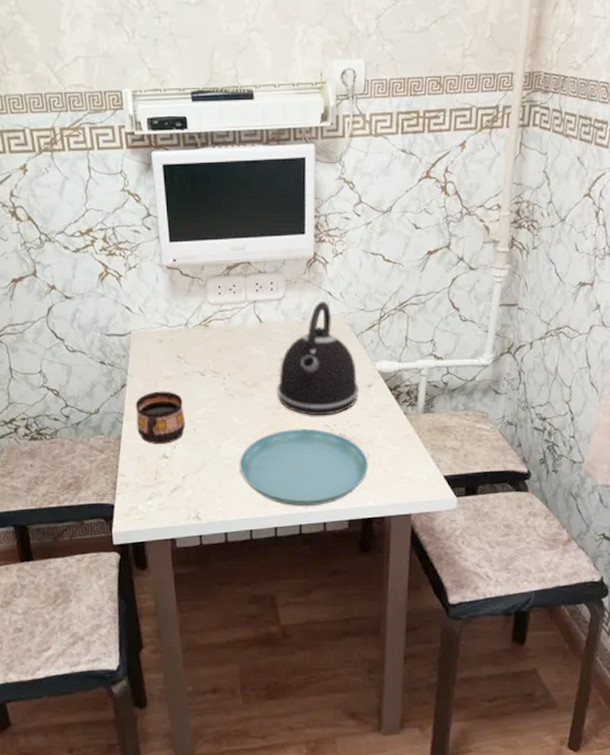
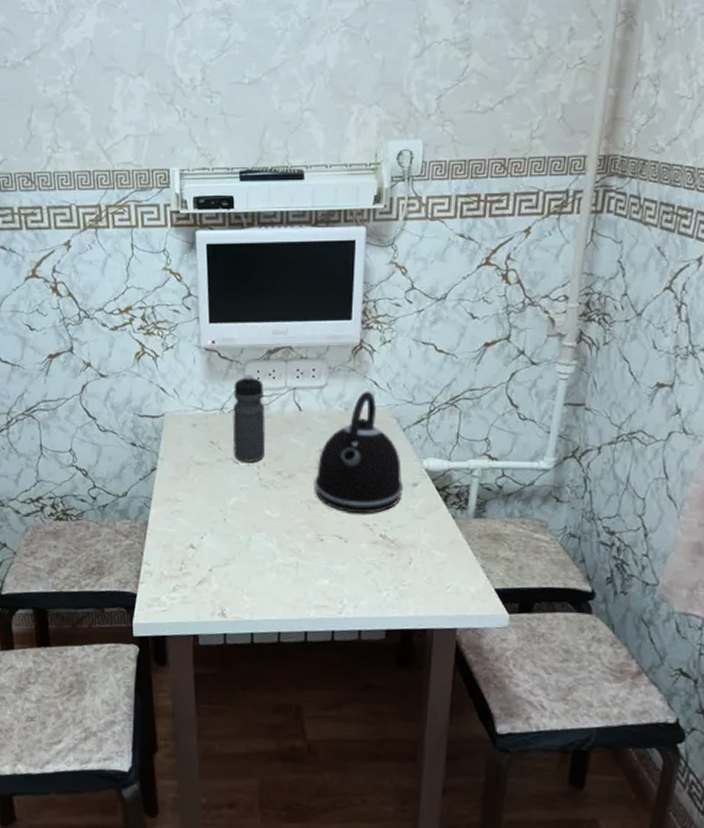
cup: present [135,391,185,444] -> none [164,477,215,533]
water bottle: none [196,291,229,374] -> present [233,375,265,462]
saucer: present [239,428,368,507] -> none [269,526,410,612]

